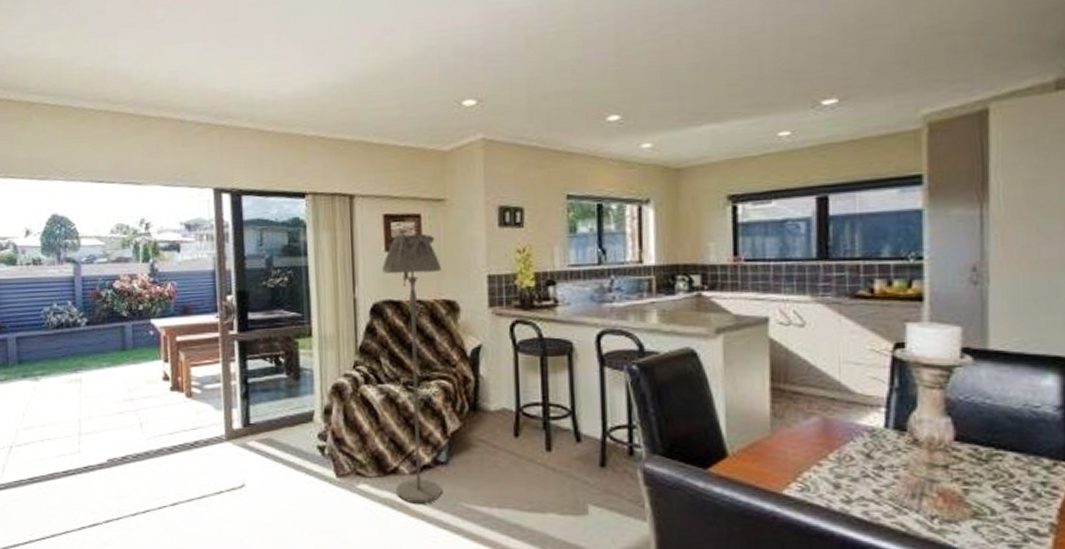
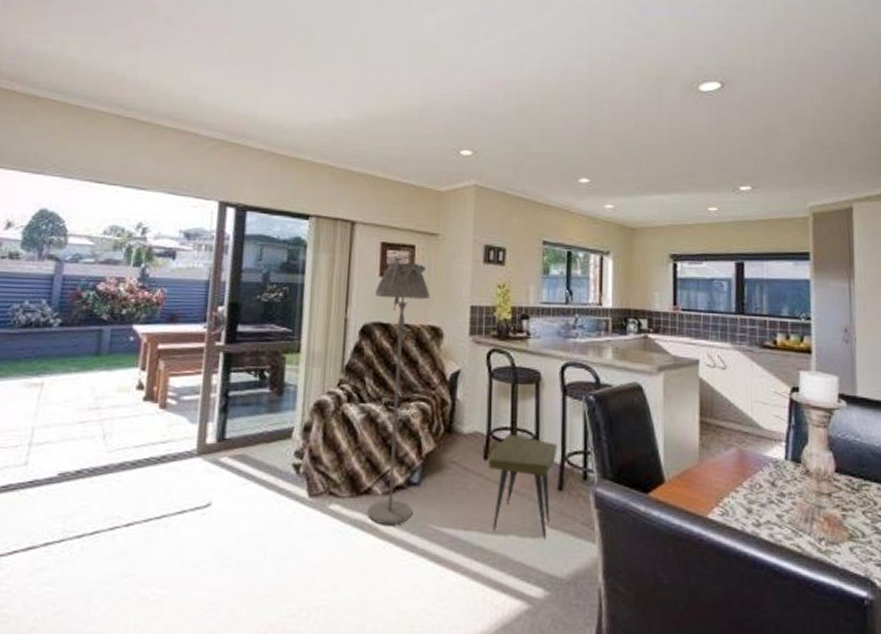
side table: none [520,409,597,518] -> present [489,433,558,540]

